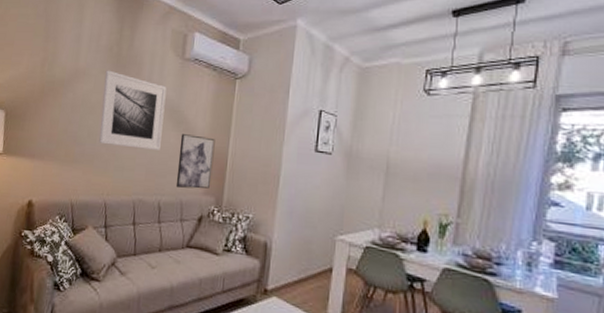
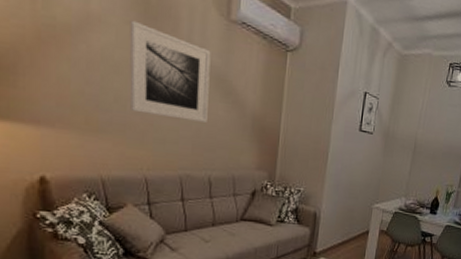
wall art: present [175,134,215,189] -> none [226,106,267,164]

